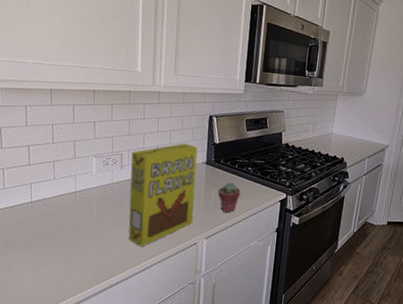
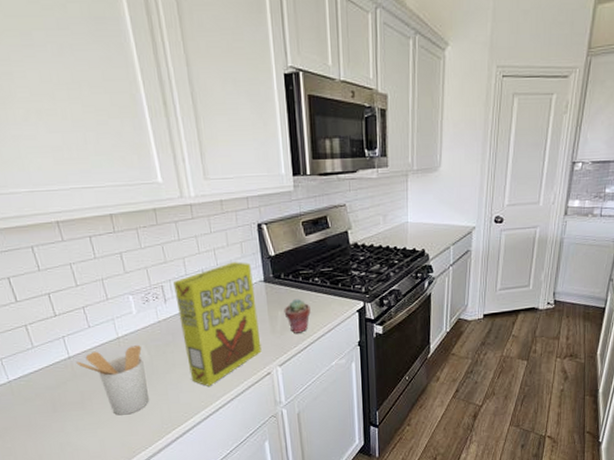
utensil holder: none [36,200,93,261] -> present [76,345,149,416]

